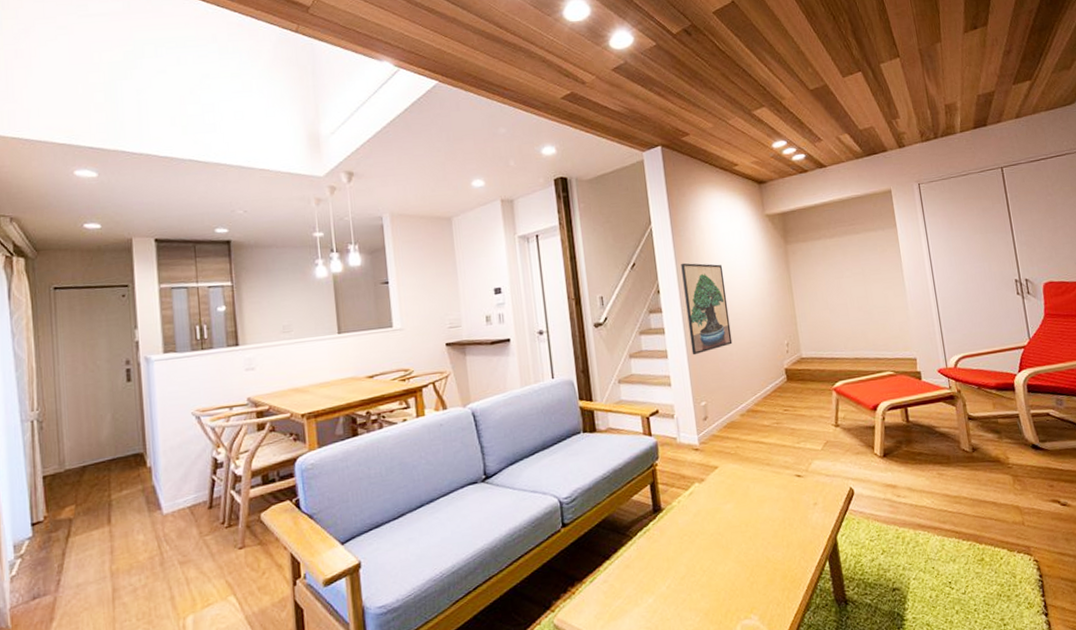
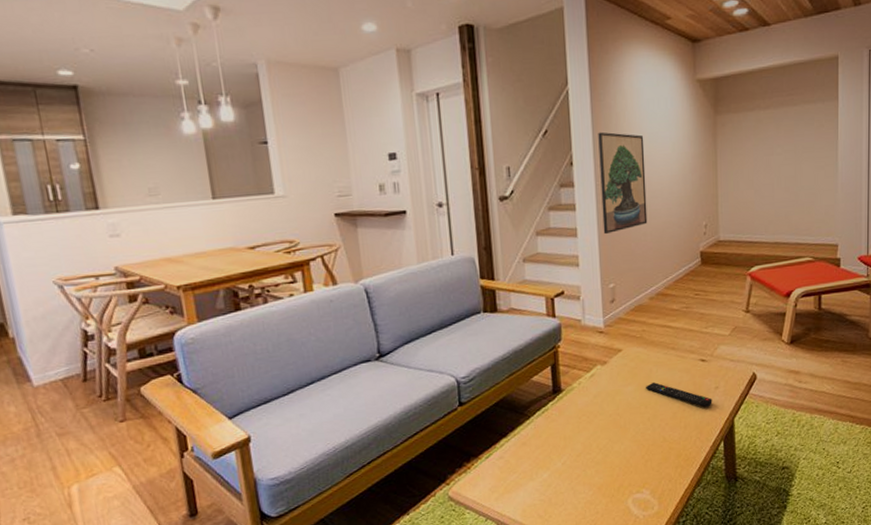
remote control: none [745,499,813,525] -> present [646,382,713,408]

